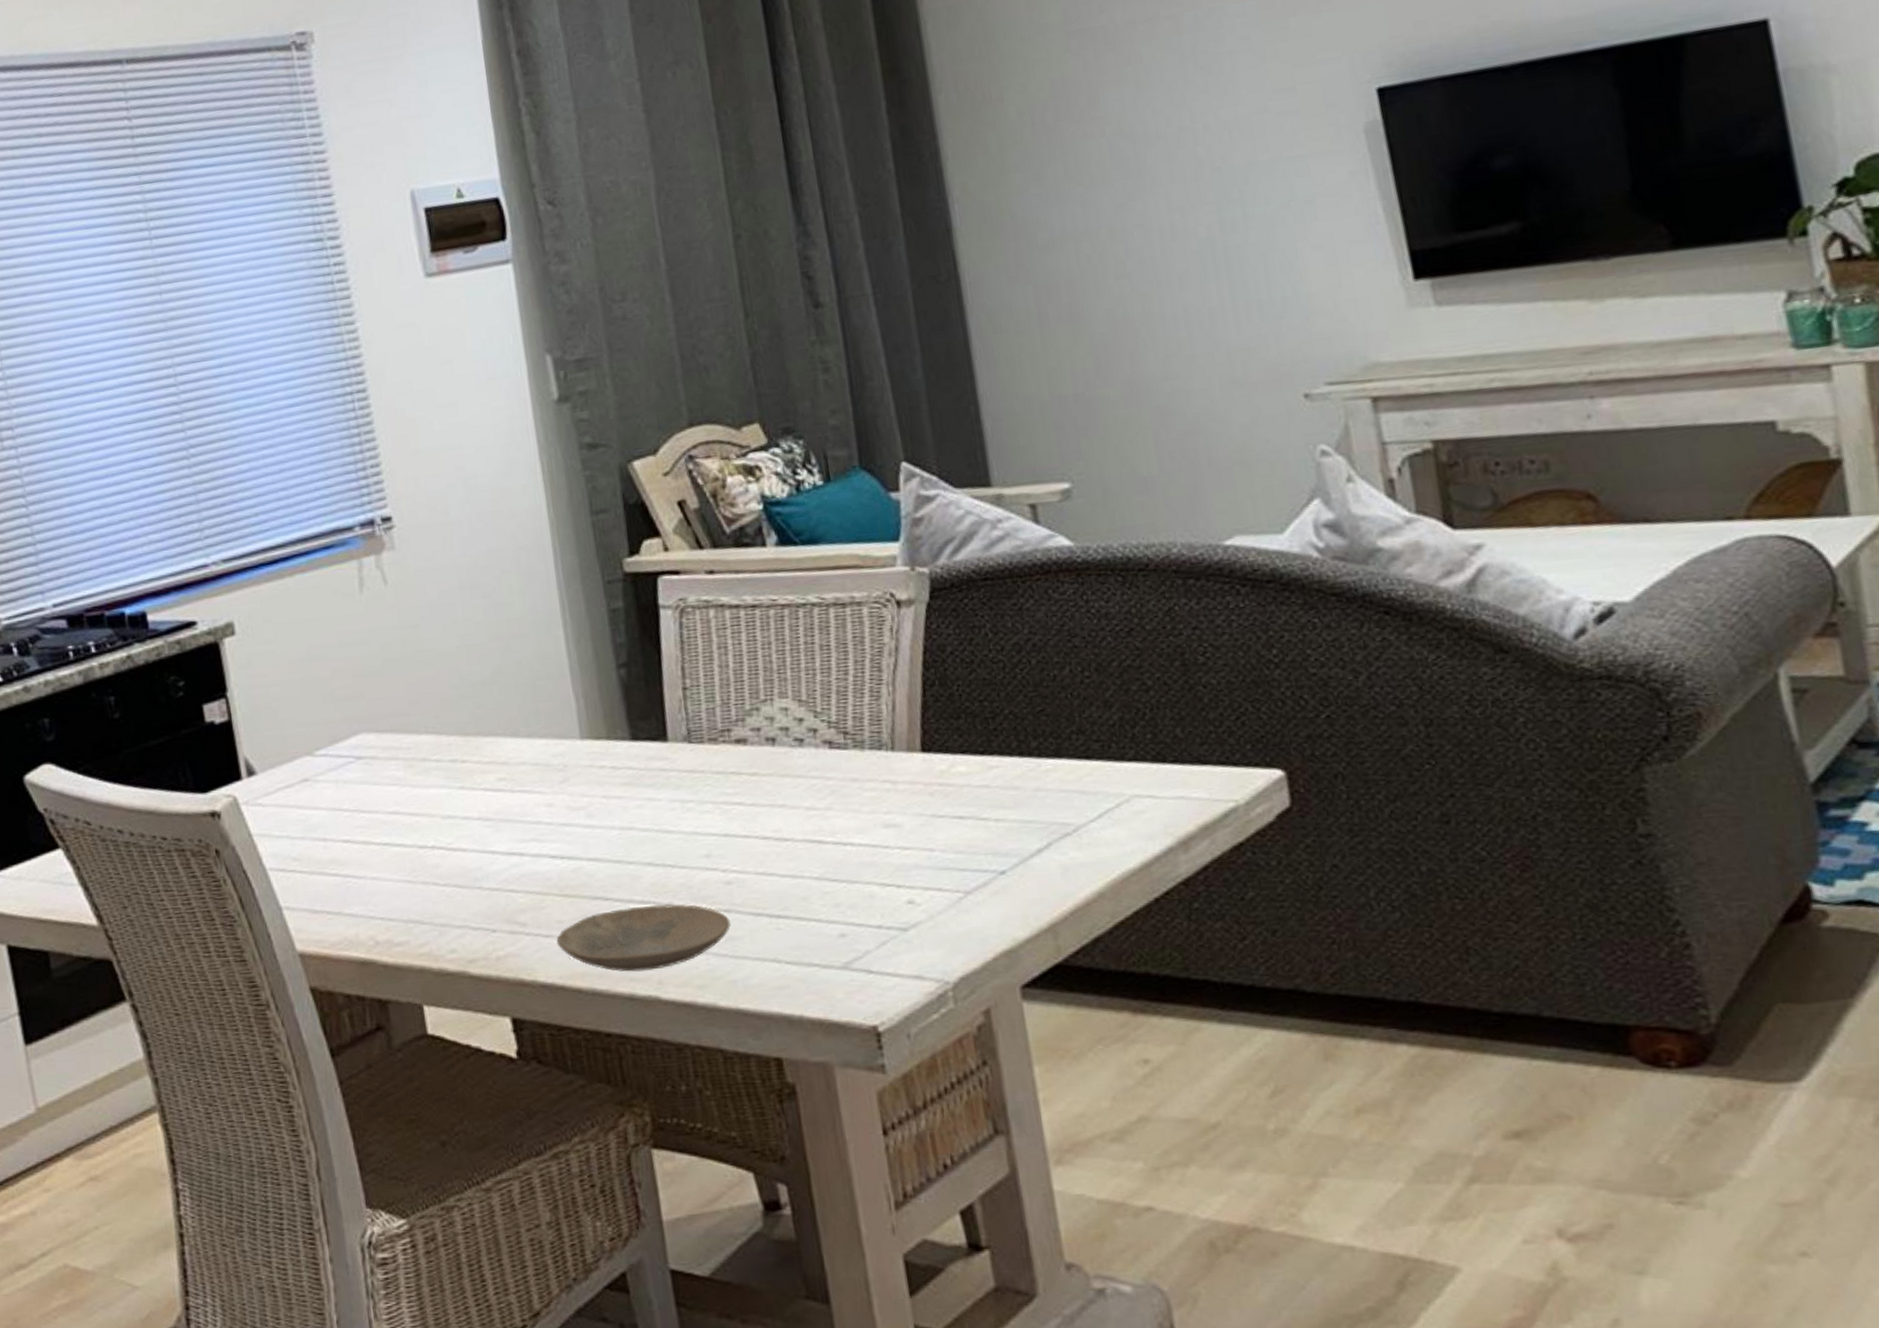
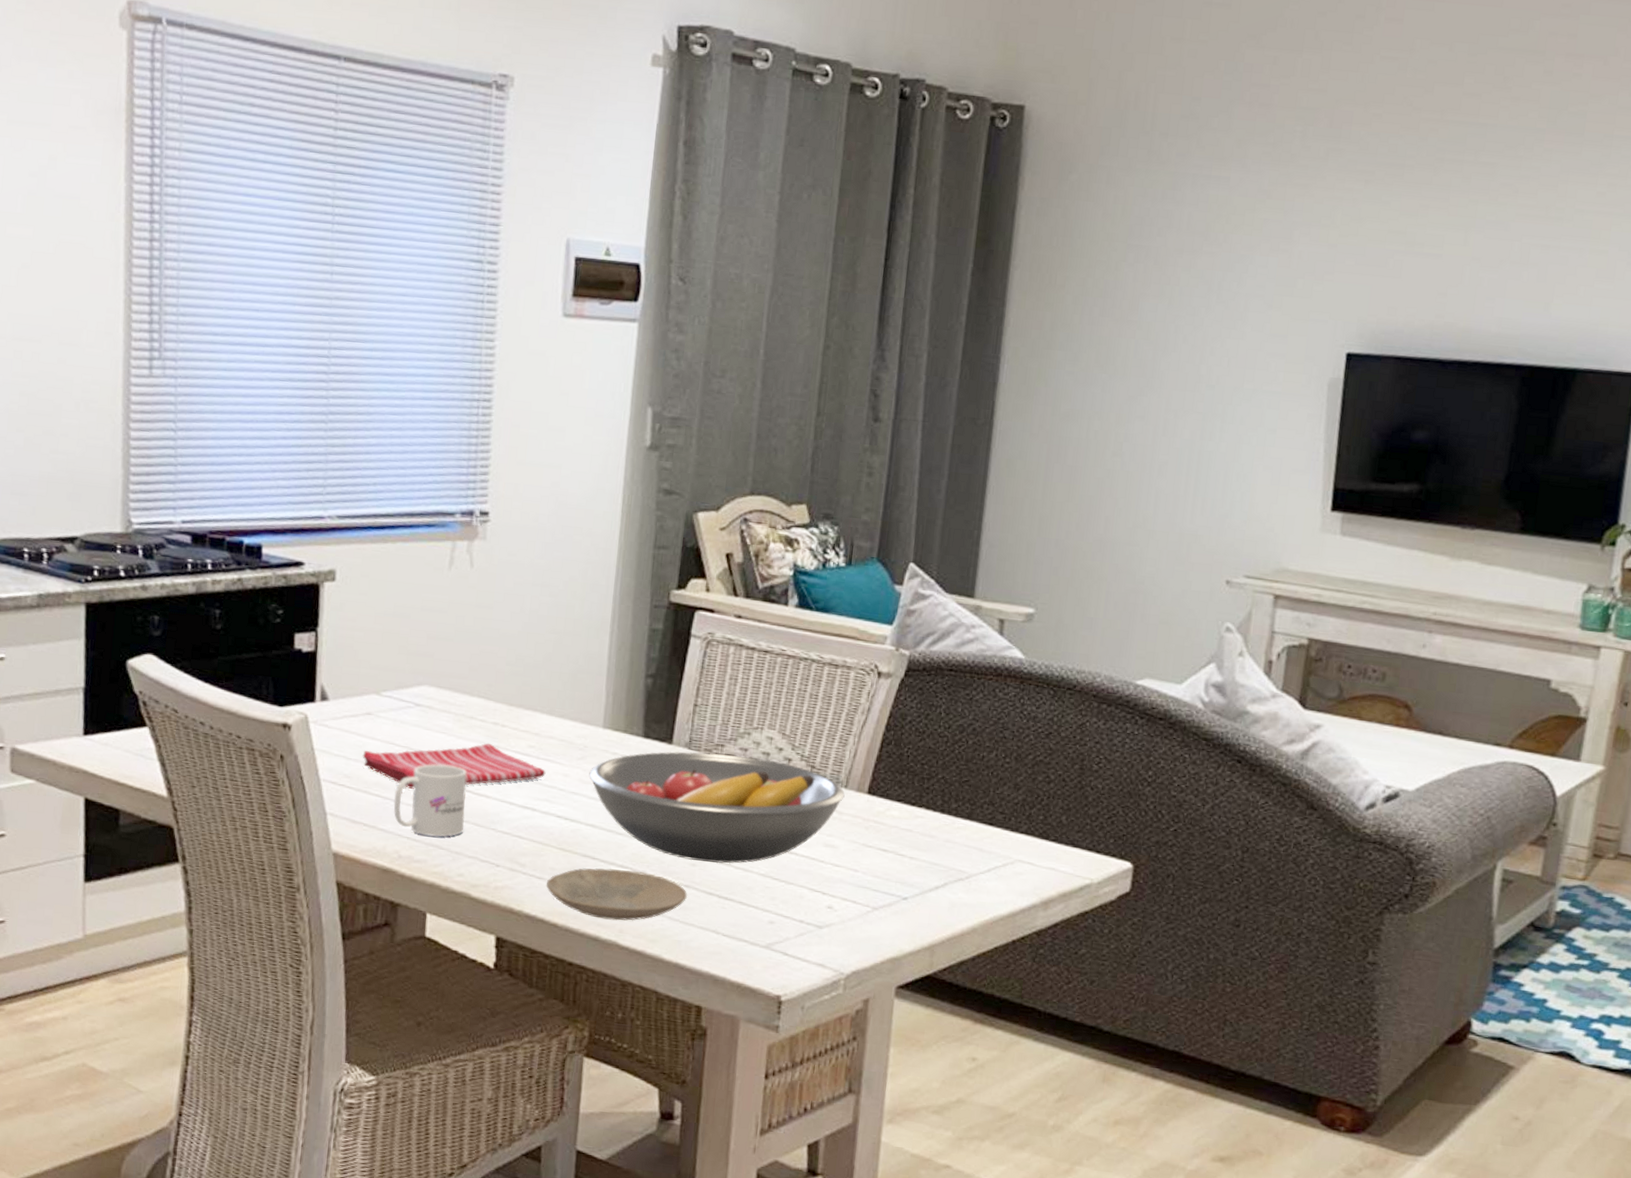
dish towel: none [308,785,526,859] -> present [362,743,546,789]
mug: none [354,821,445,912] -> present [393,764,467,837]
fruit bowl: none [576,735,894,878] -> present [589,751,845,864]

